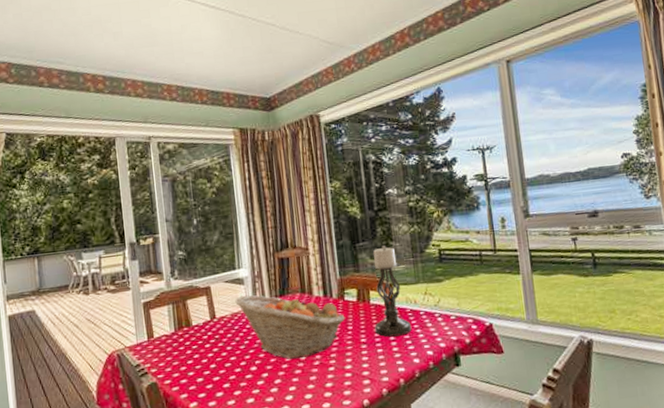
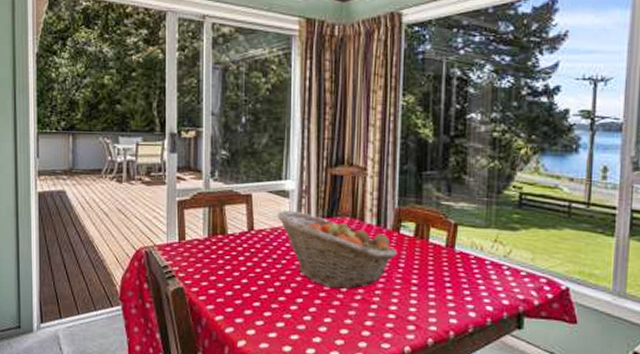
candle holder: present [370,245,412,337] -> none [428,178,473,284]

